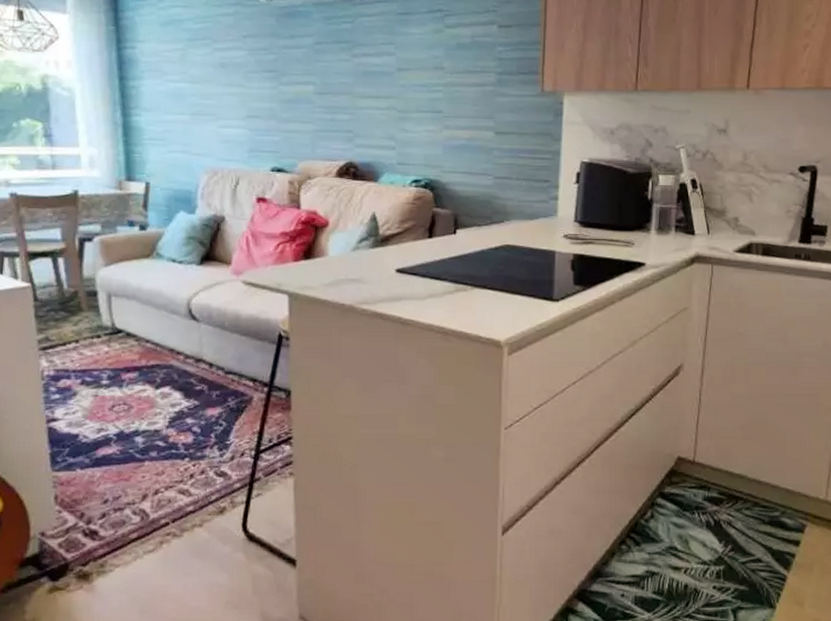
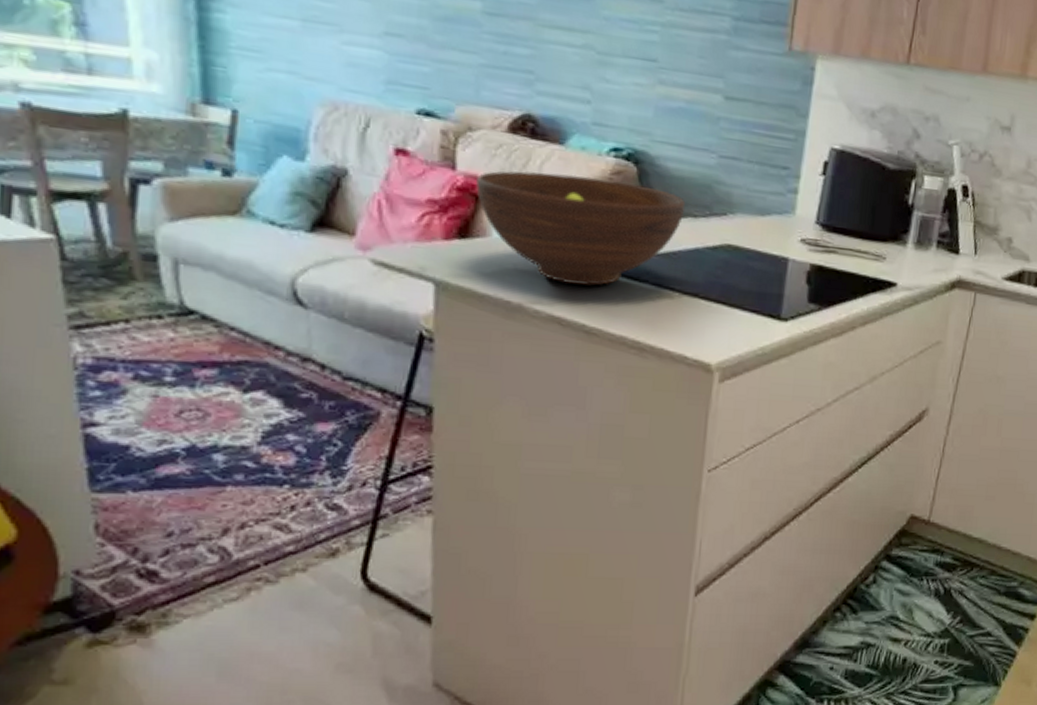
fruit bowl: none [315,203,472,286] -> present [476,171,686,286]

